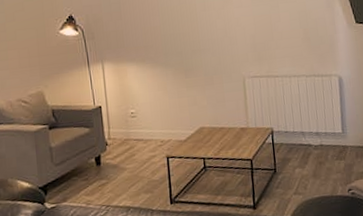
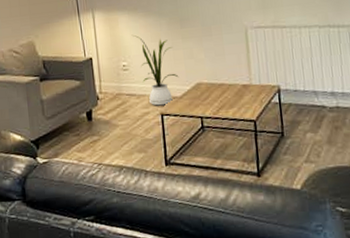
house plant: none [140,85,184,150] -> present [133,35,179,106]

